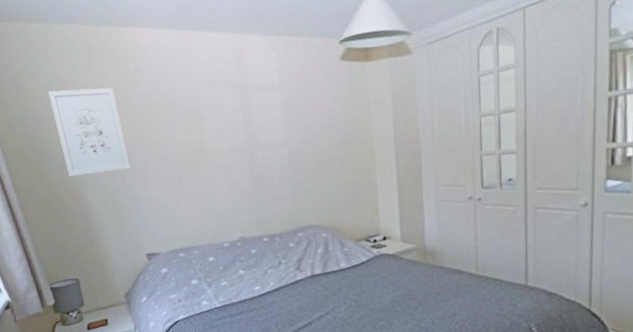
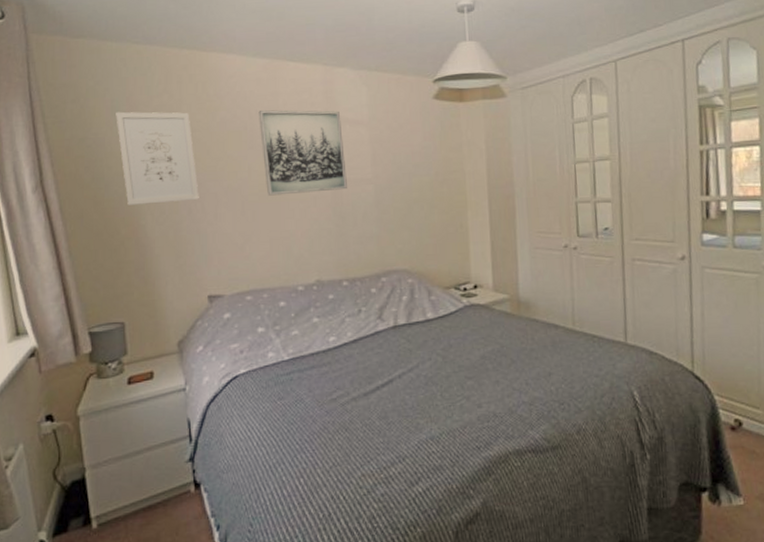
wall art: none [176,77,262,163] -> present [258,110,347,196]

